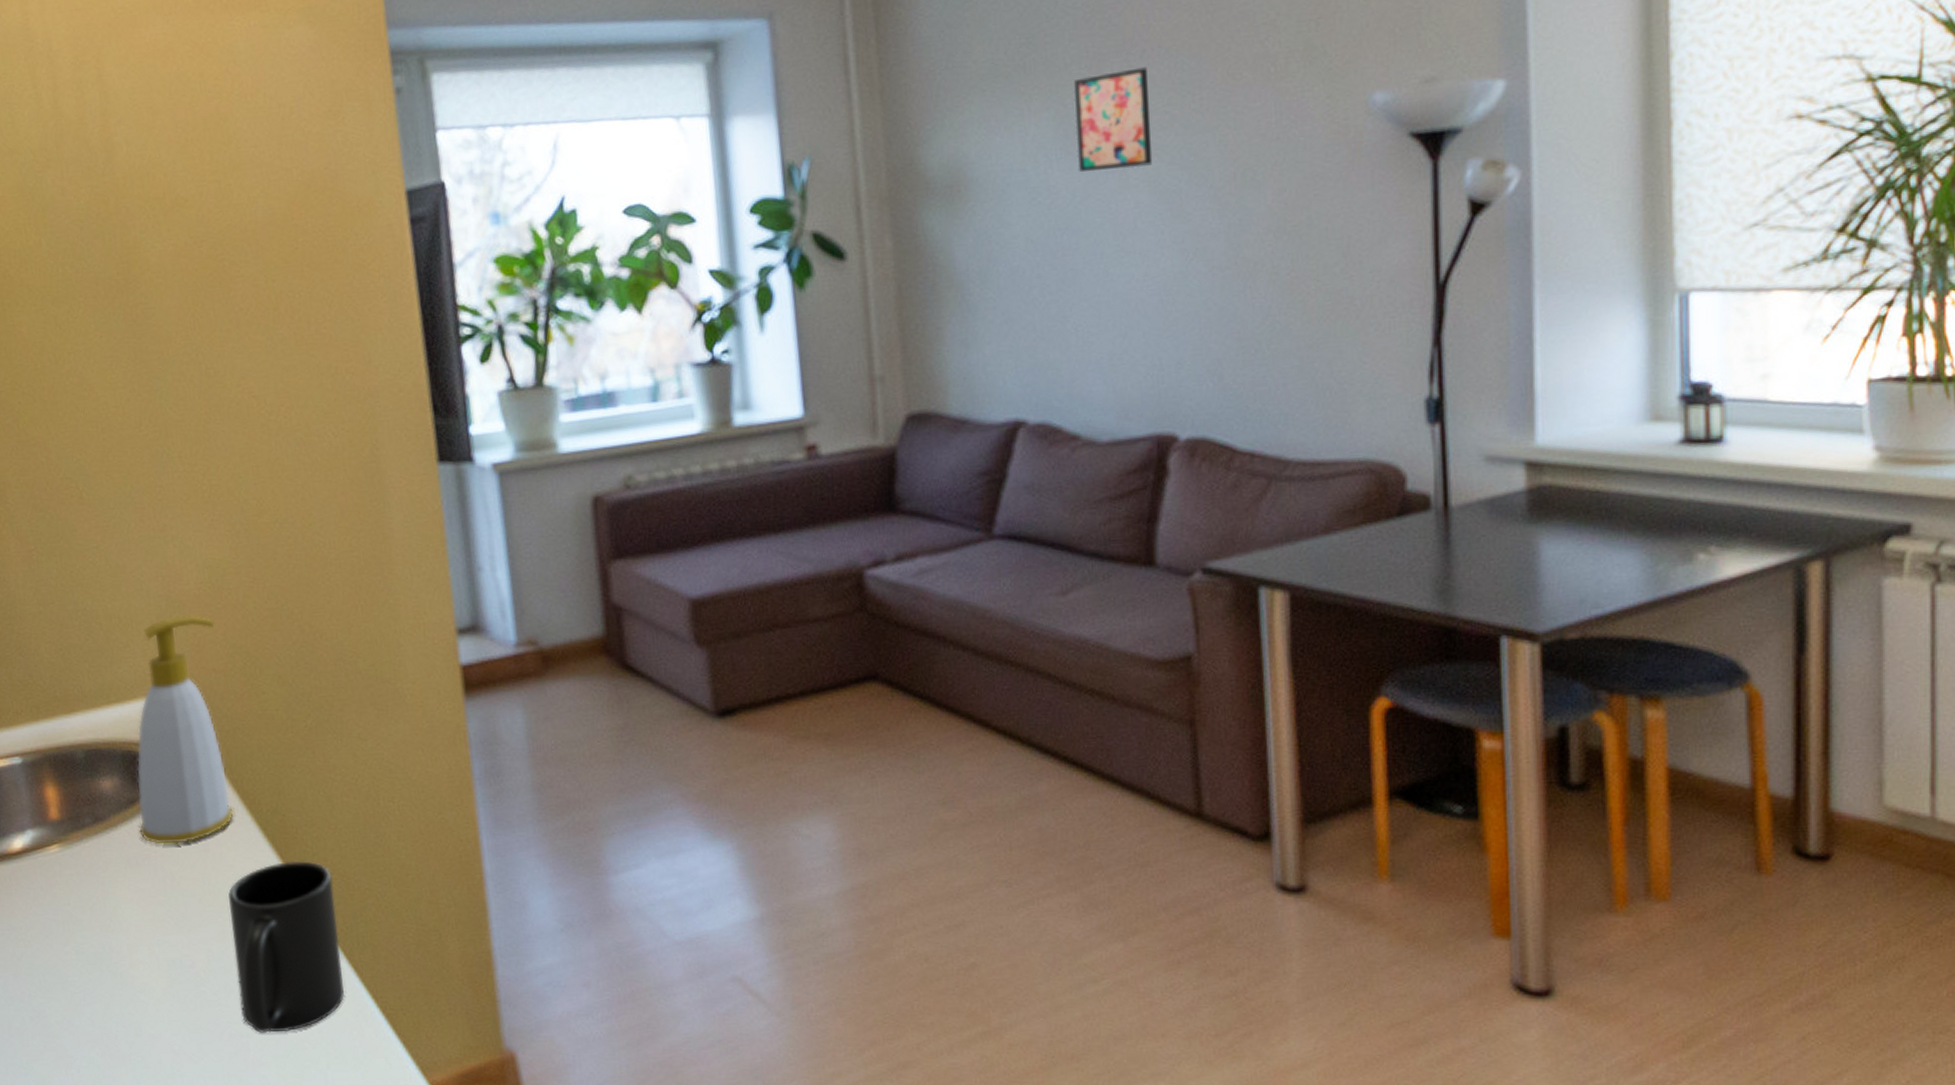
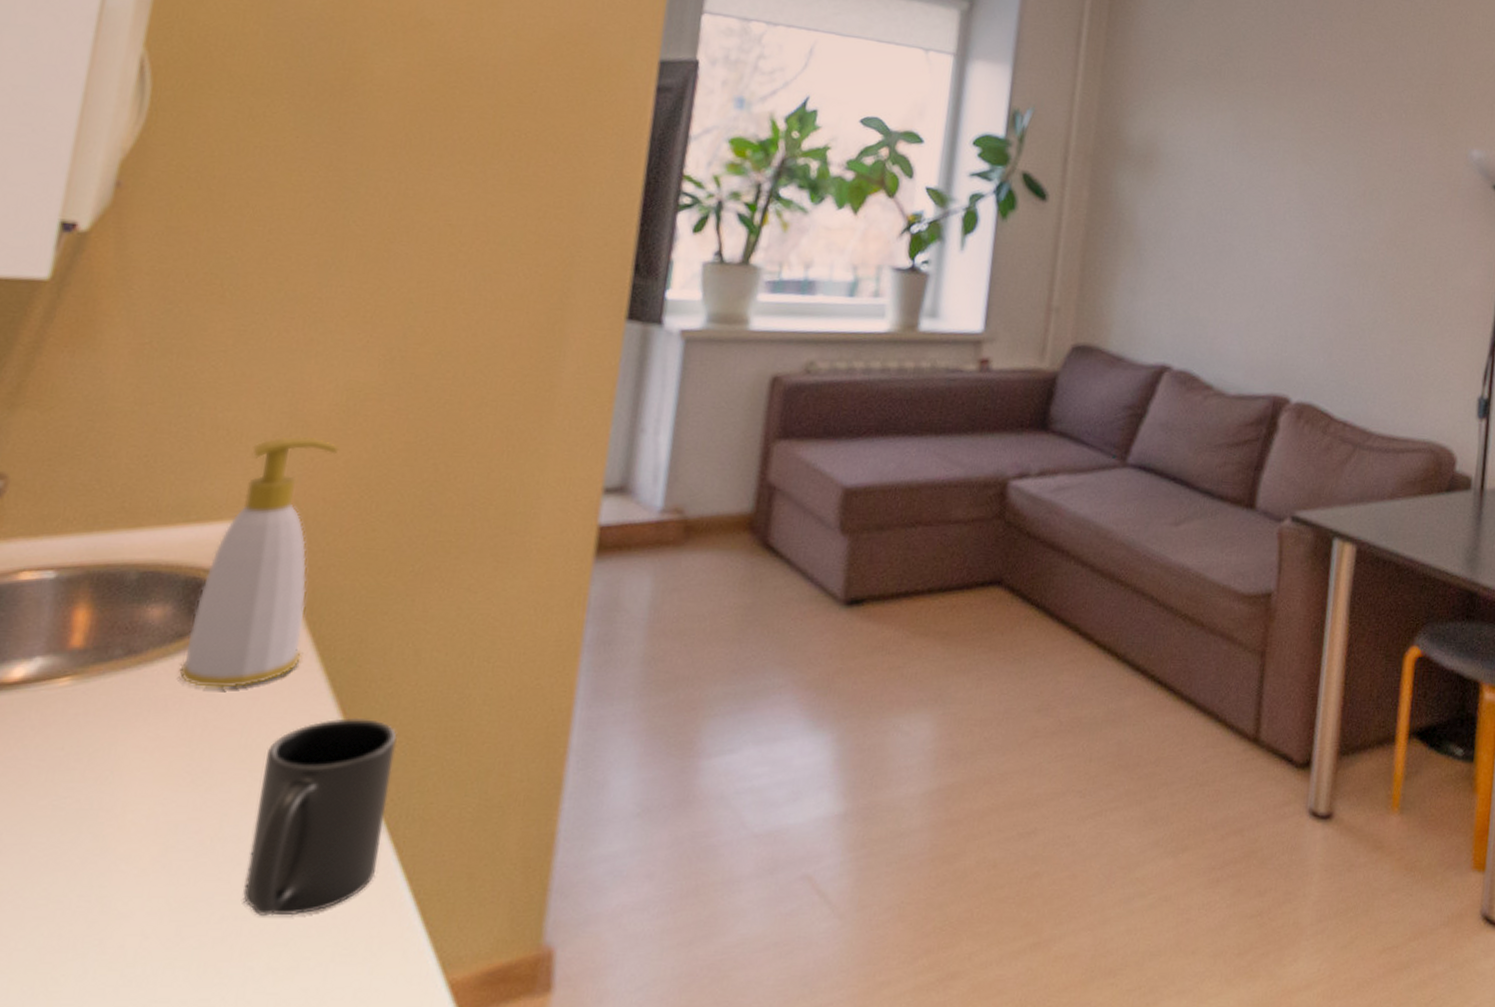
wall art: present [1073,67,1153,172] -> none [1247,91,1313,172]

